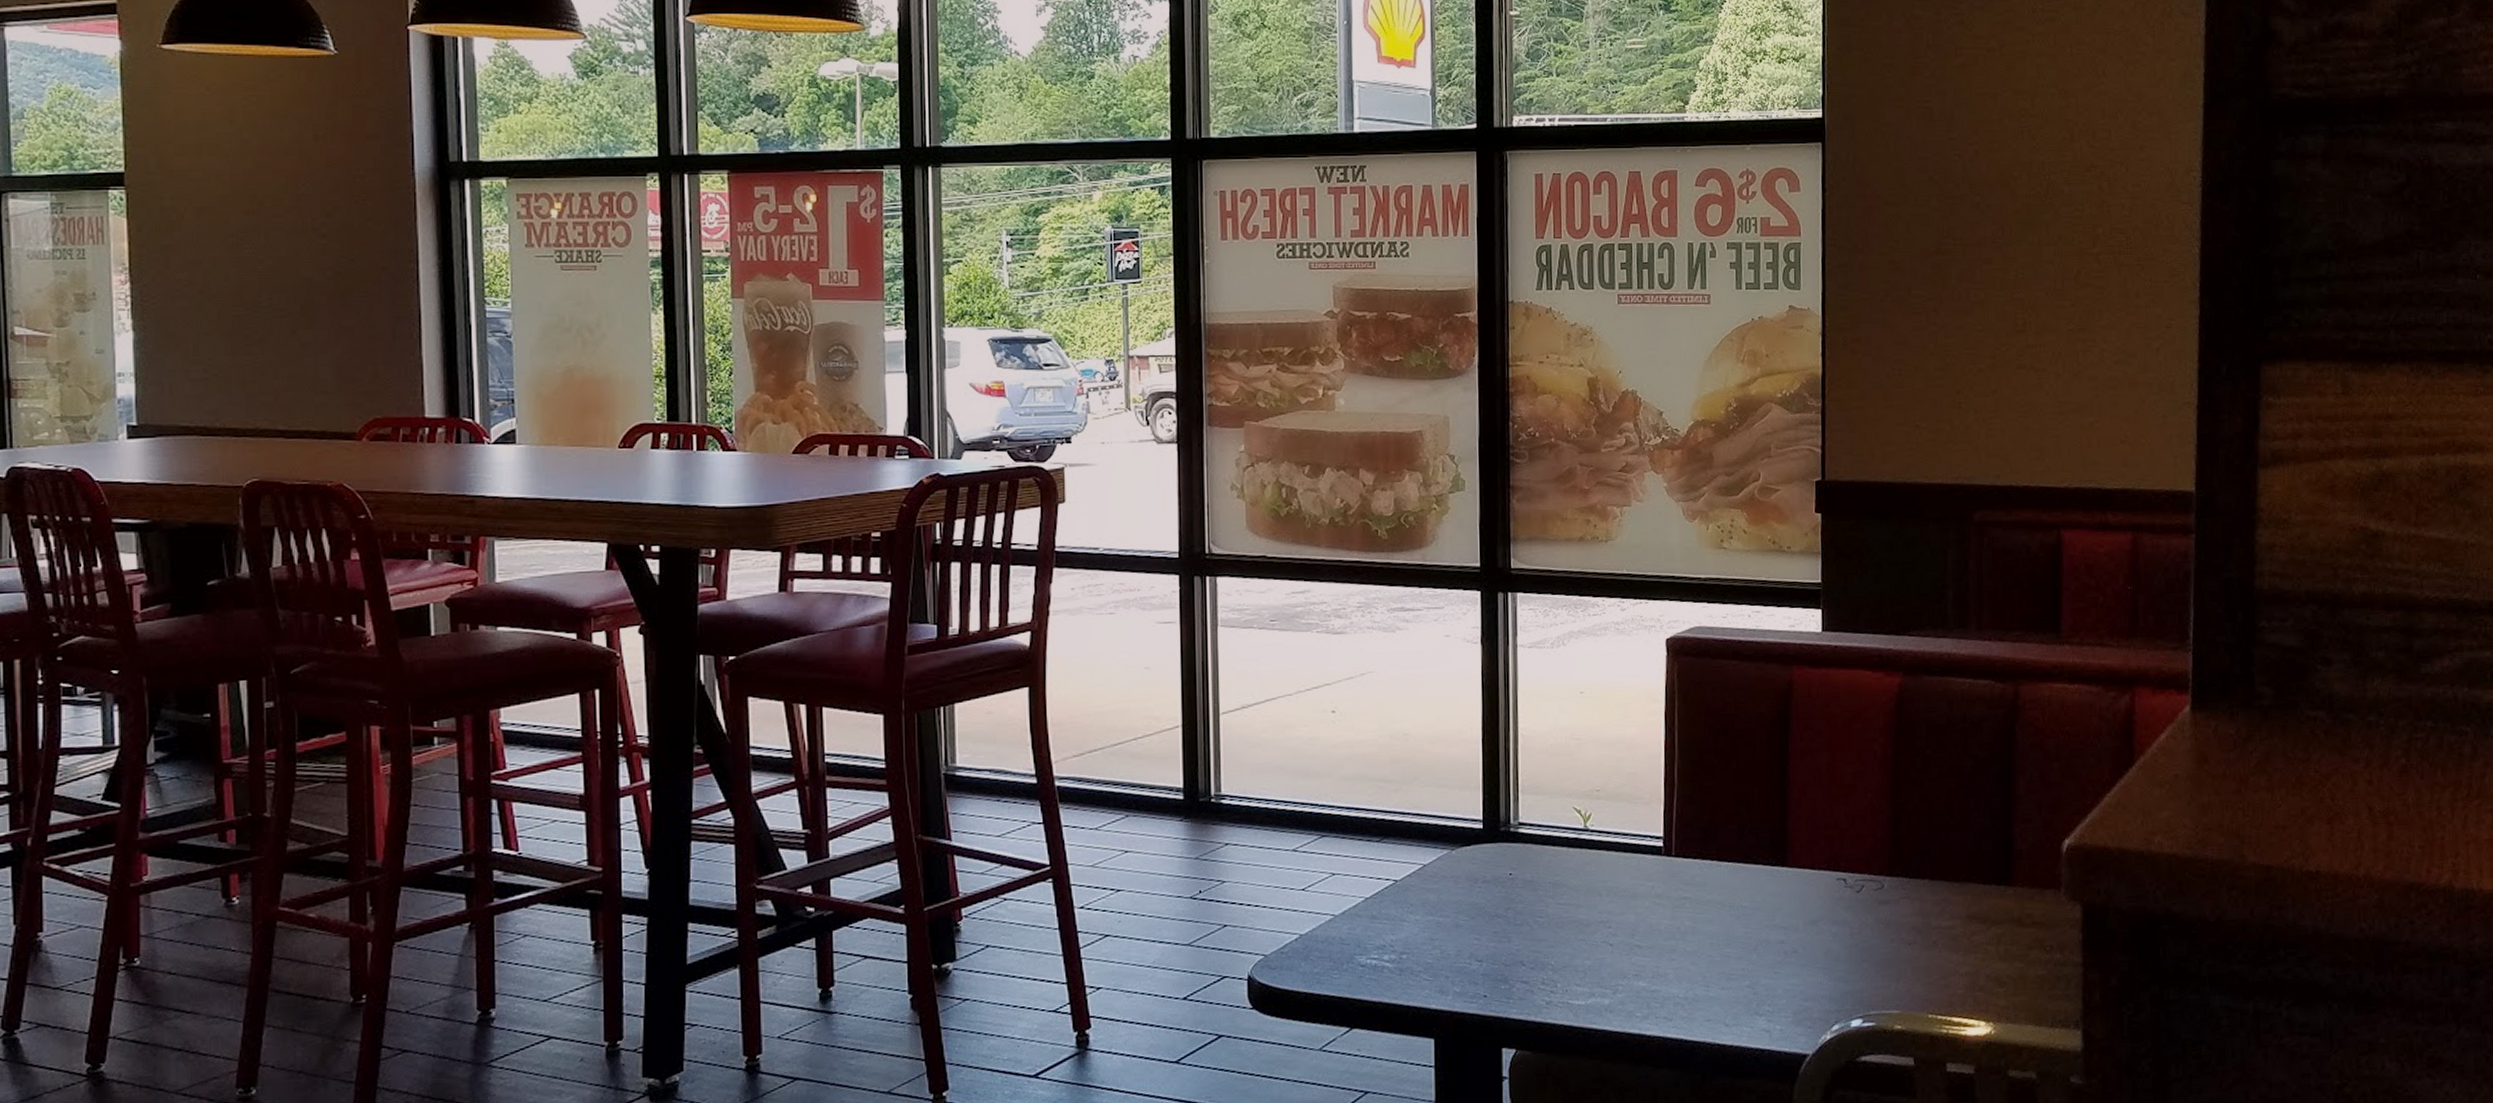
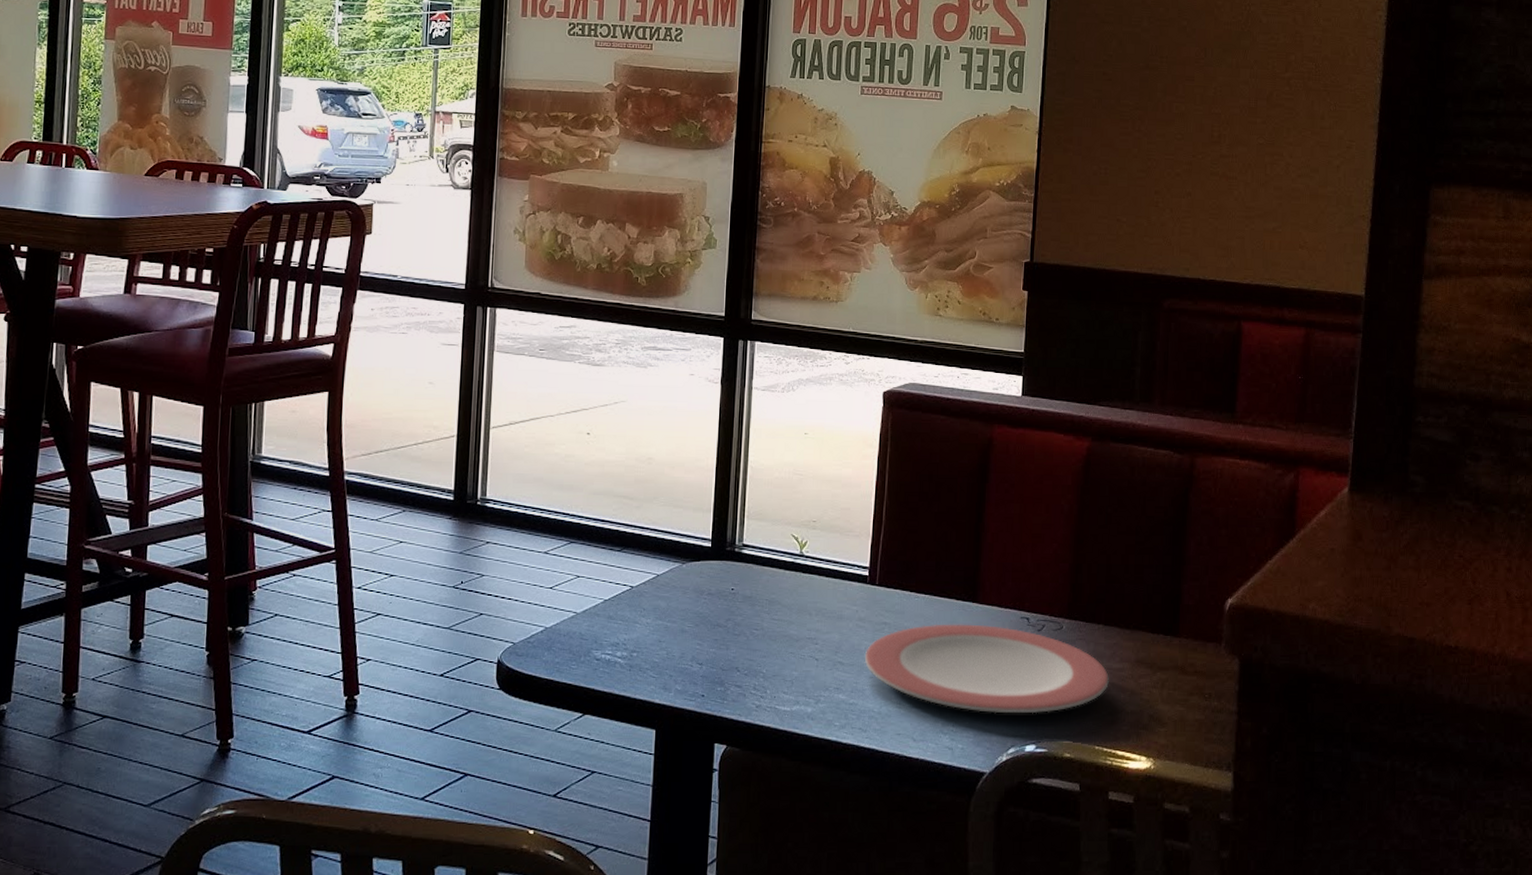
plate: none [1664,890,1939,988] -> present [864,624,1109,714]

